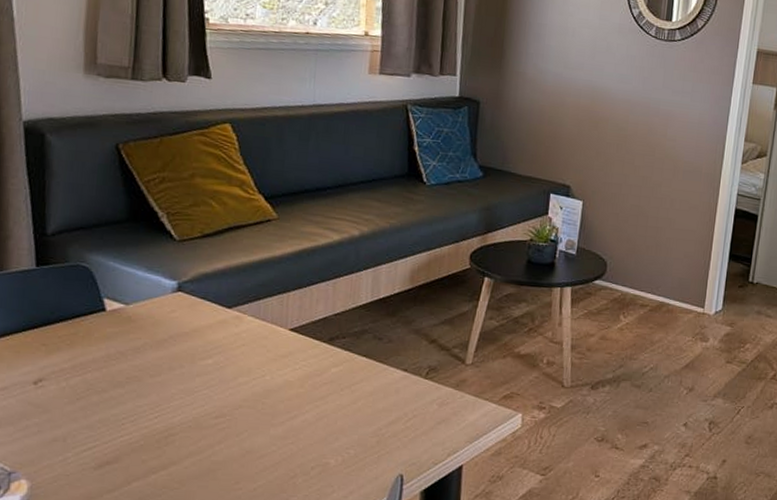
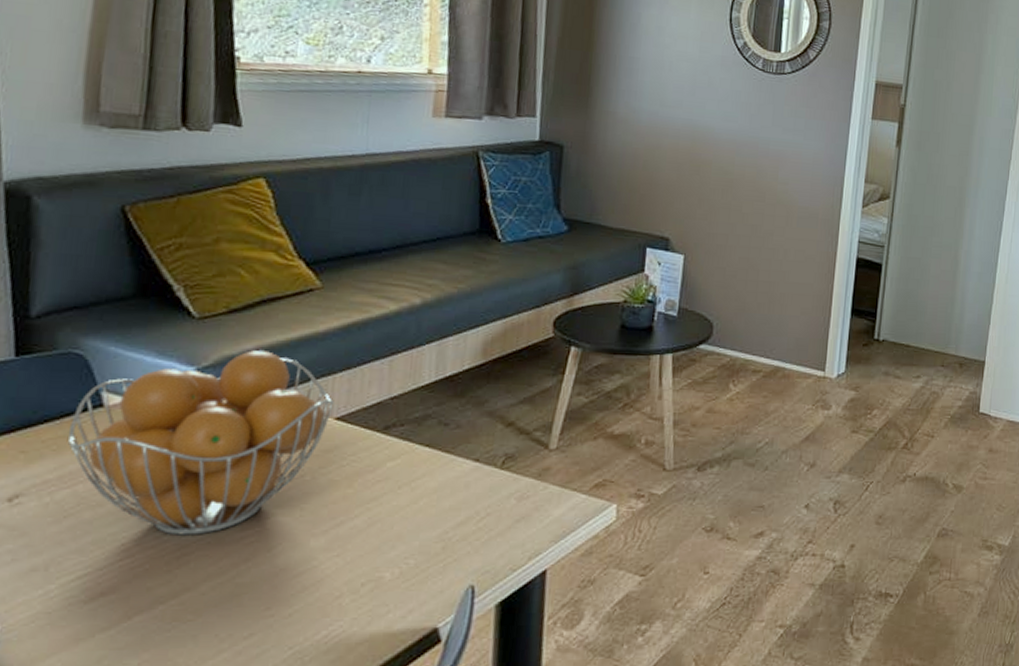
fruit basket: none [78,269,288,420] -> present [67,350,334,536]

